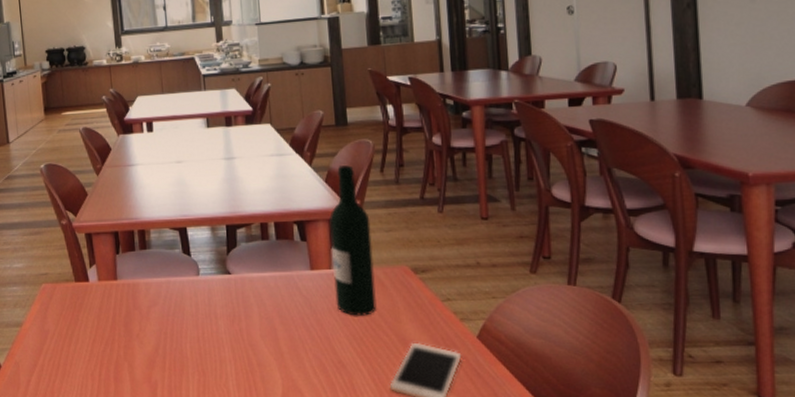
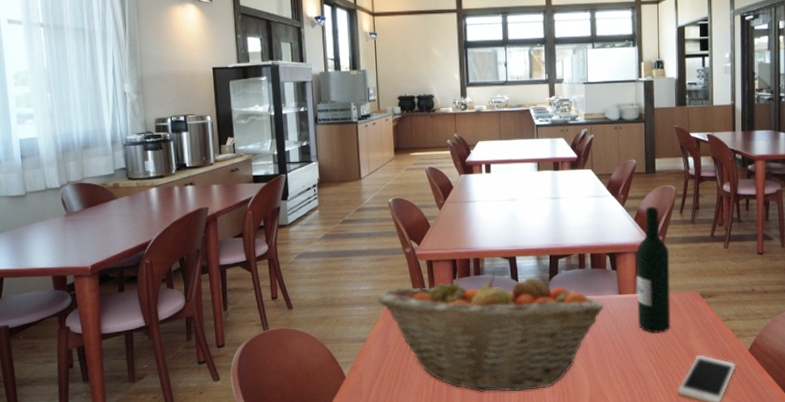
fruit basket: none [31,245,294,386] -> present [376,272,604,393]

